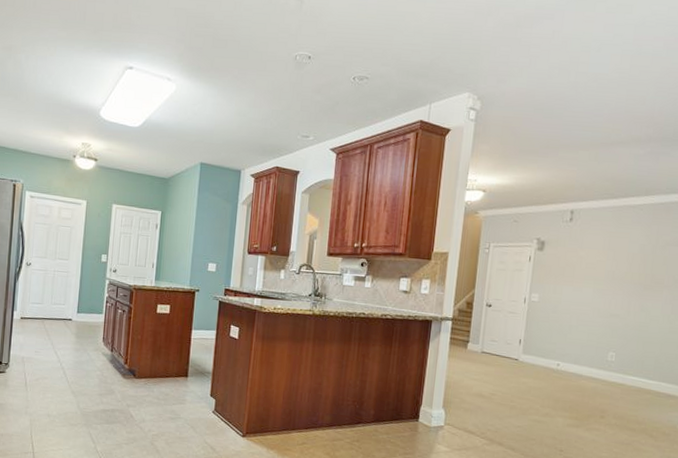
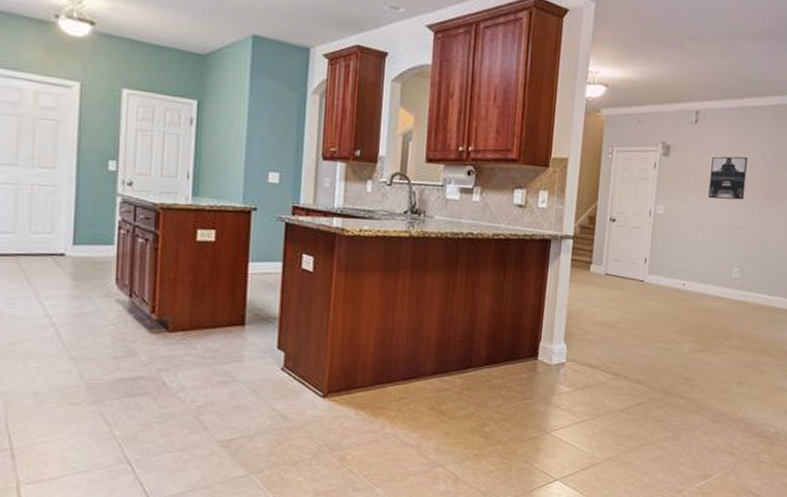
wall art: none [583,250,625,291] -> present [708,156,748,200]

